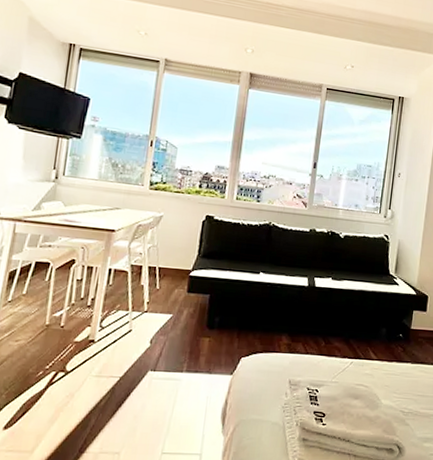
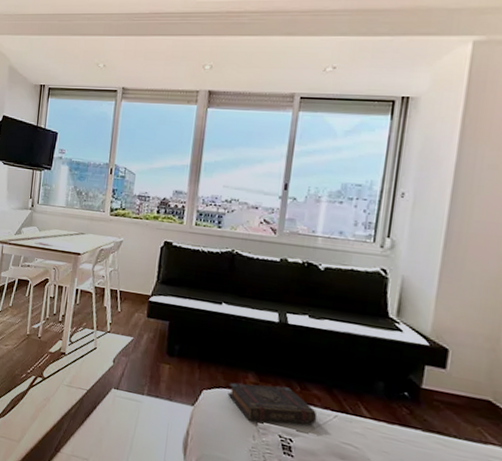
book: none [264,343,338,379] -> present [228,382,318,425]

